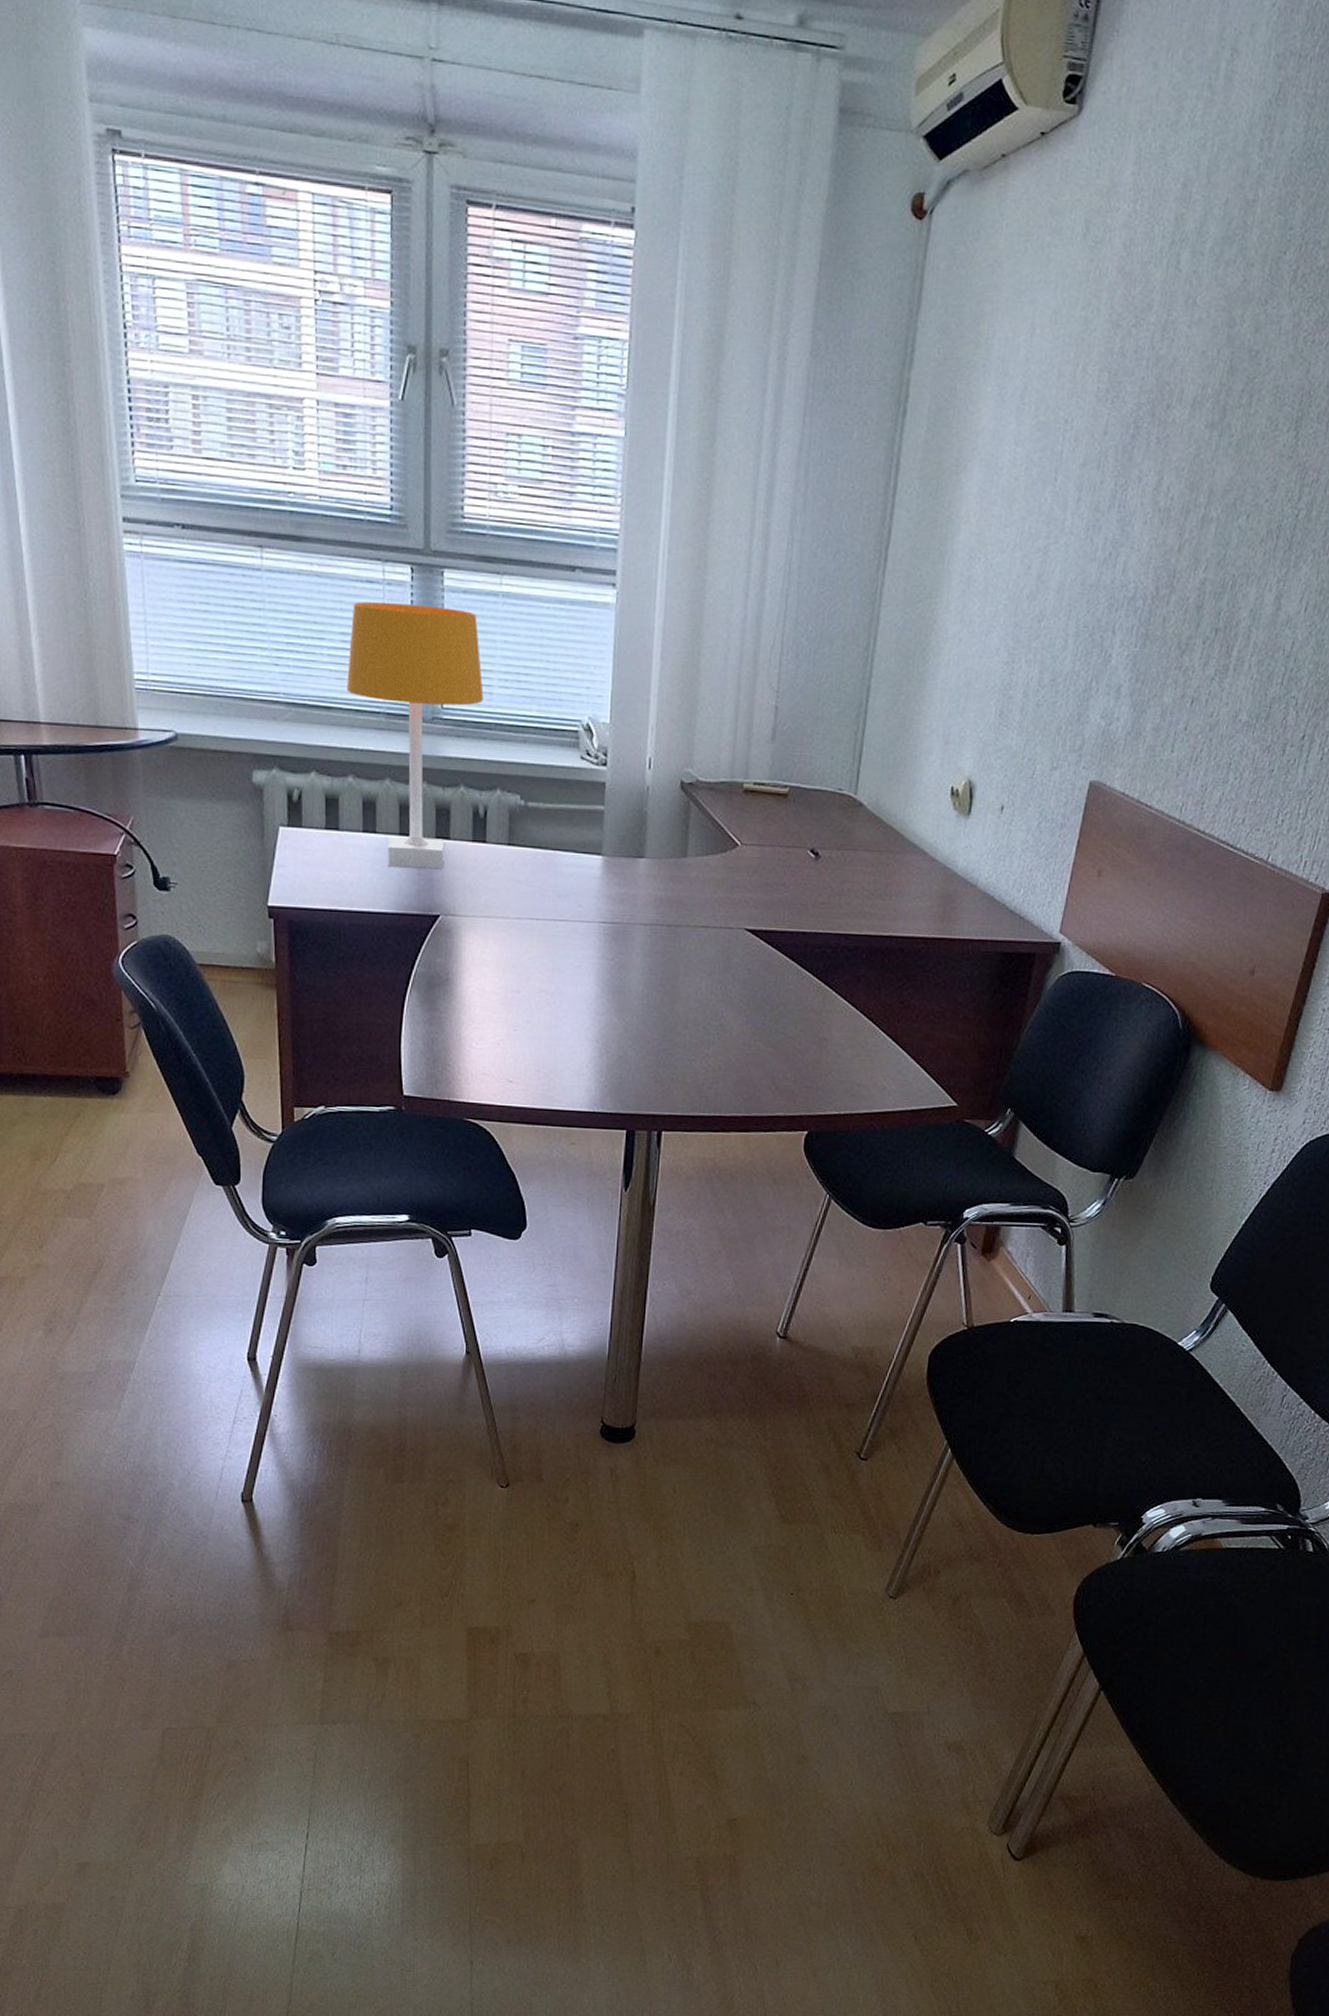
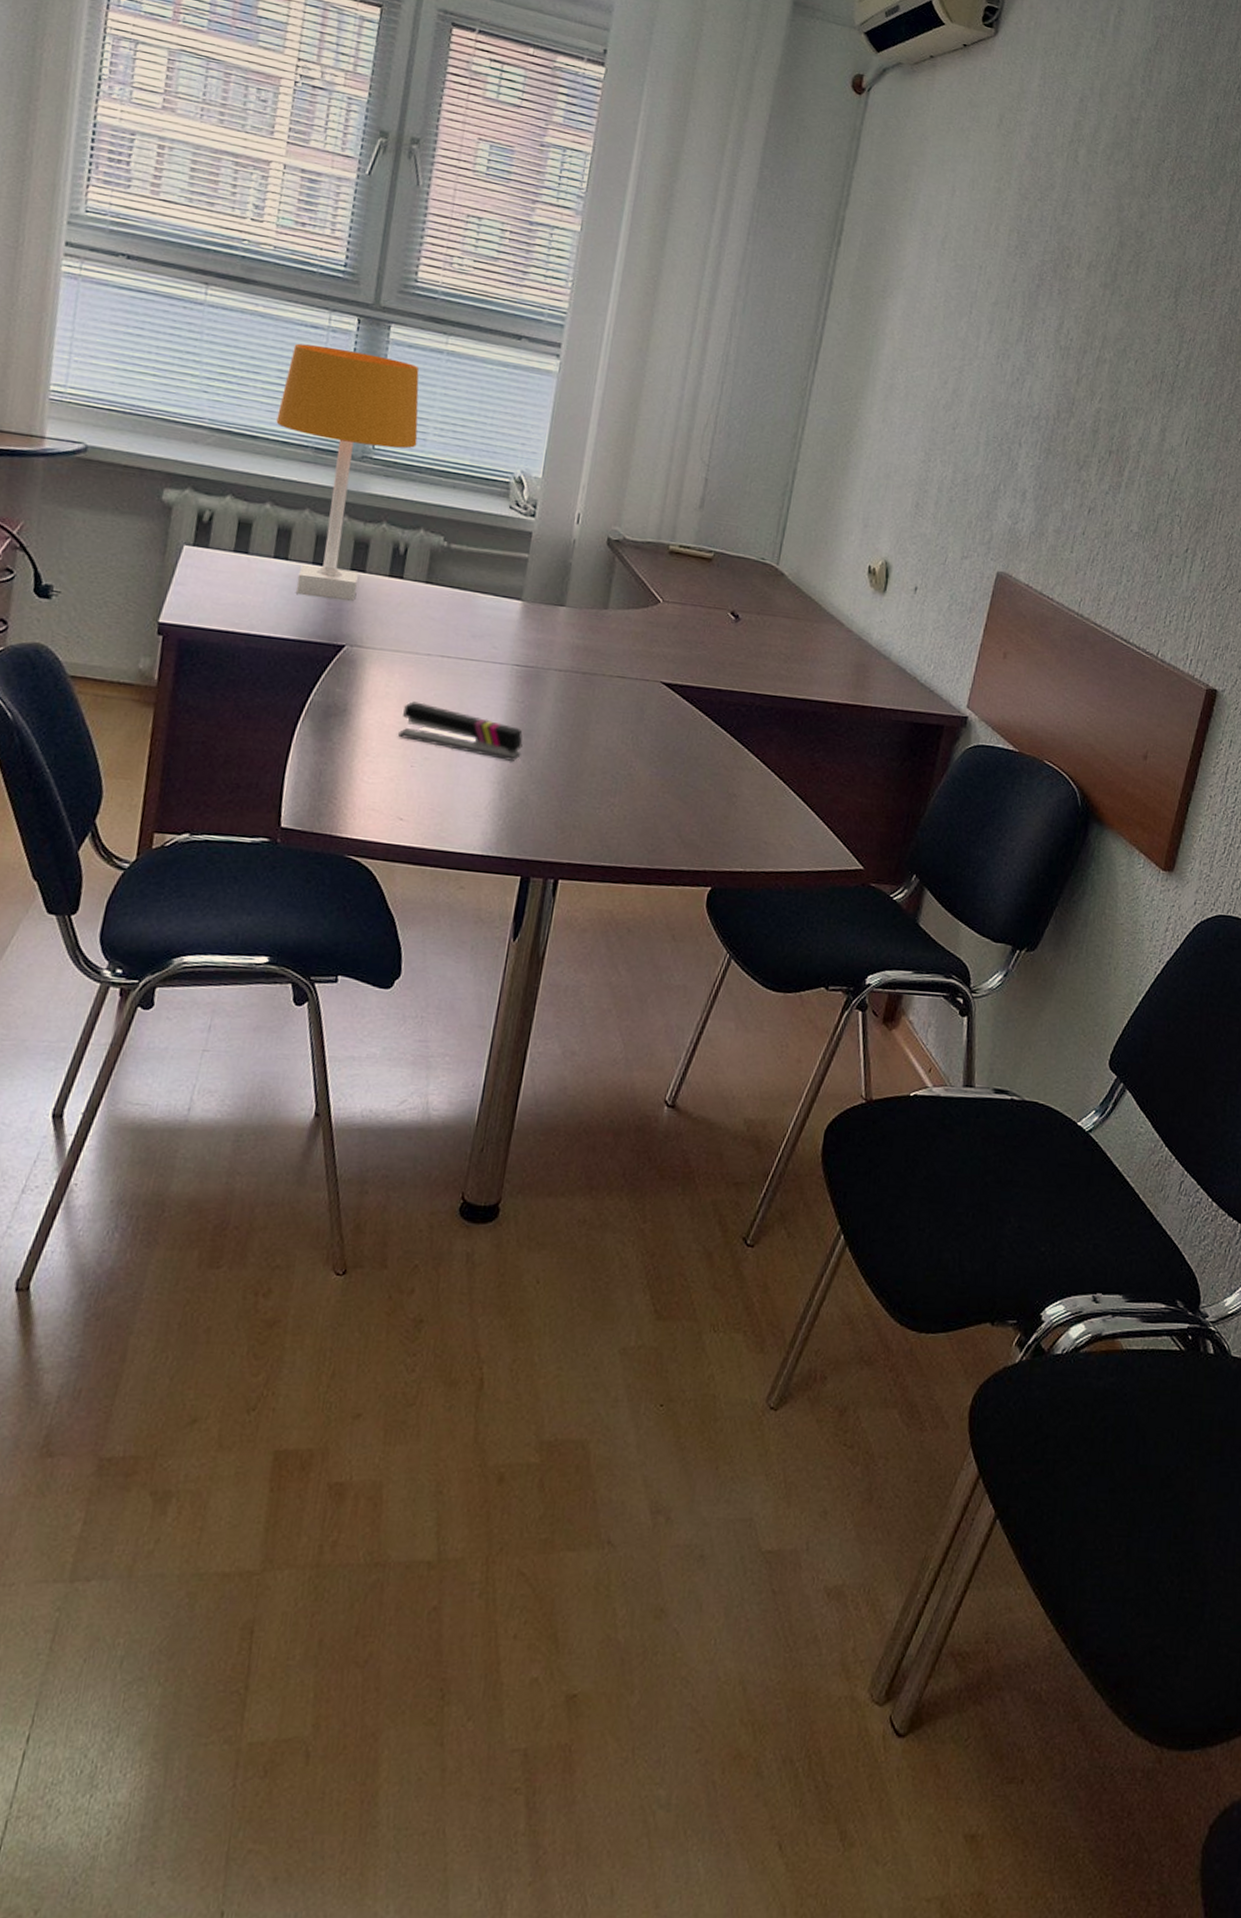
stapler: none [499,966,616,1019] -> present [398,701,523,761]

